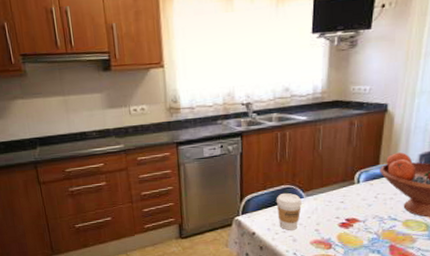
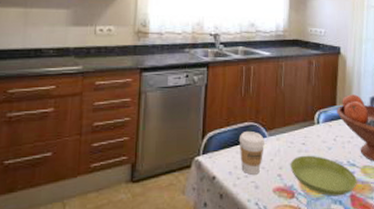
saucer: none [328,212,398,247] -> present [290,155,357,197]

